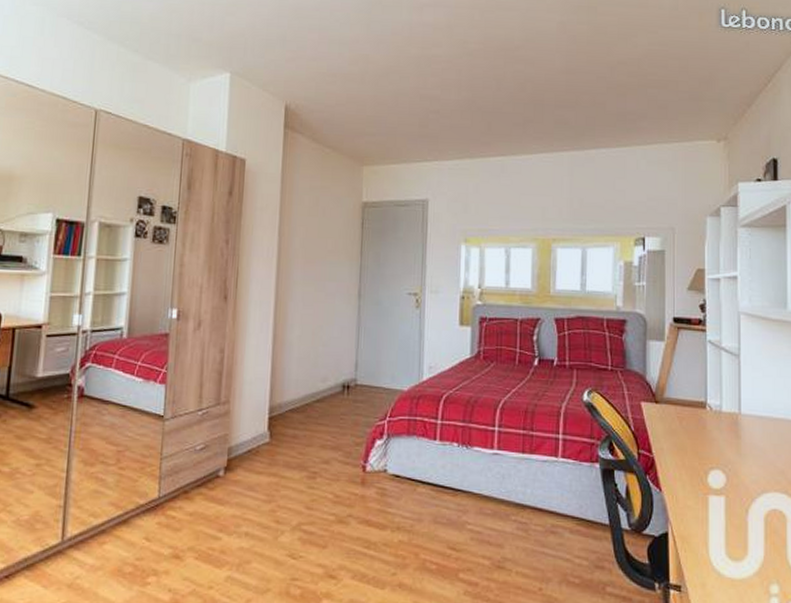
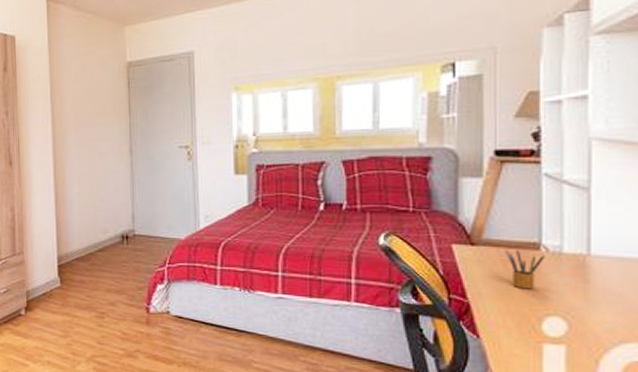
pencil box: none [681,408,709,445] -> present [505,250,544,289]

